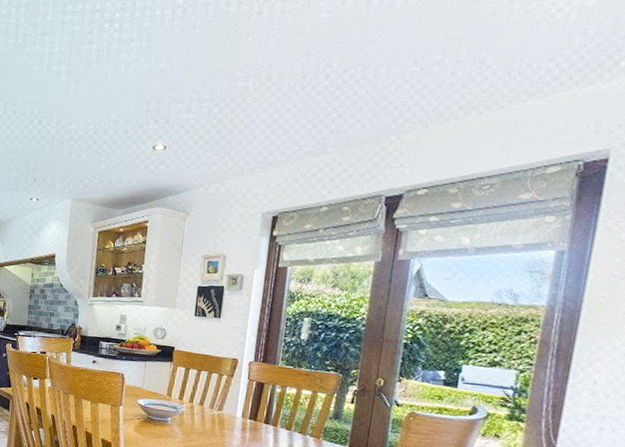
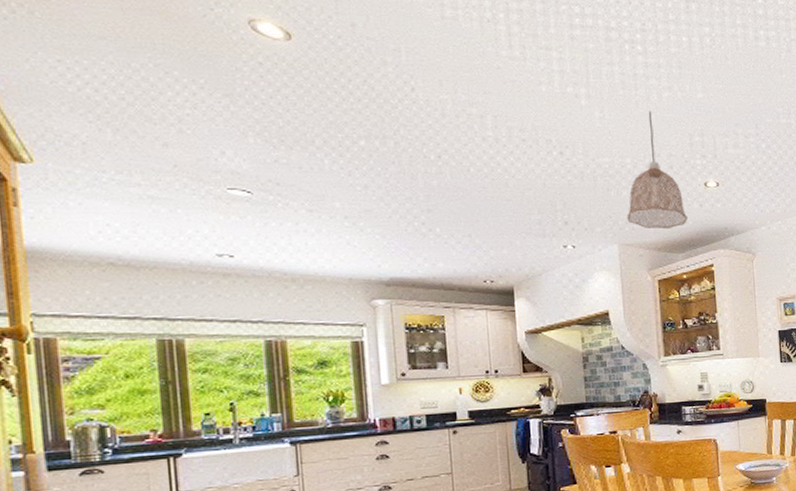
pendant lamp: none [82,82,133,188] -> present [627,111,687,229]

